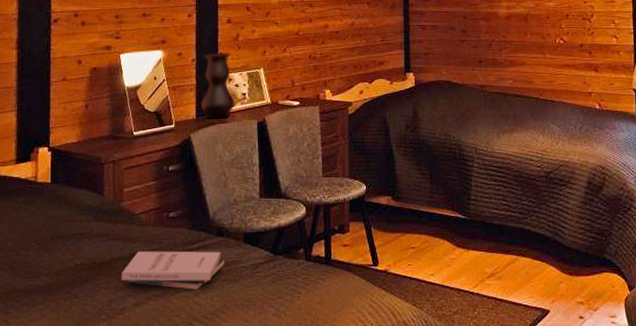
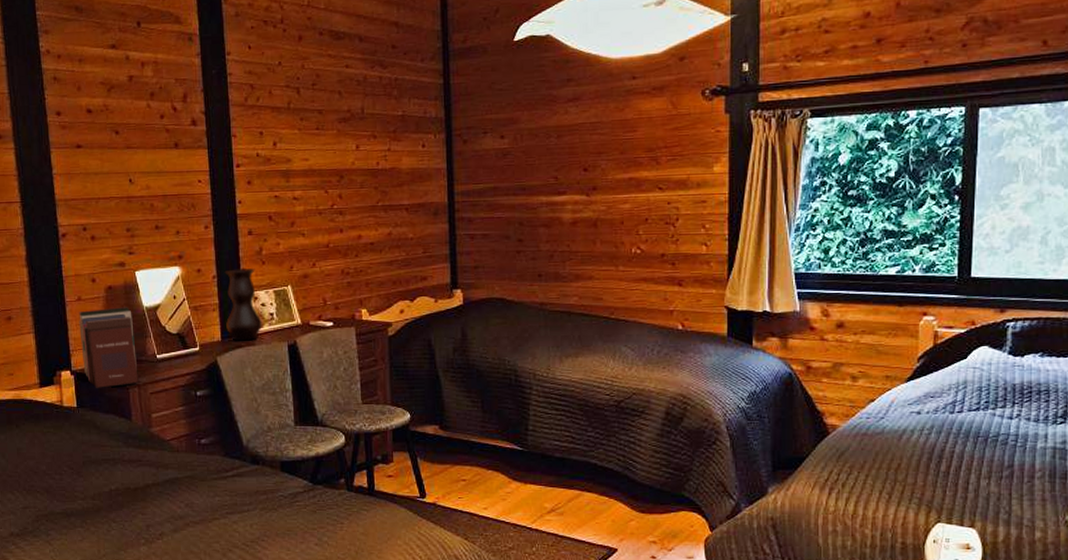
books: none [61,87,114,165] -> present [79,307,139,389]
books: present [122,251,224,290] -> none [157,478,261,518]

